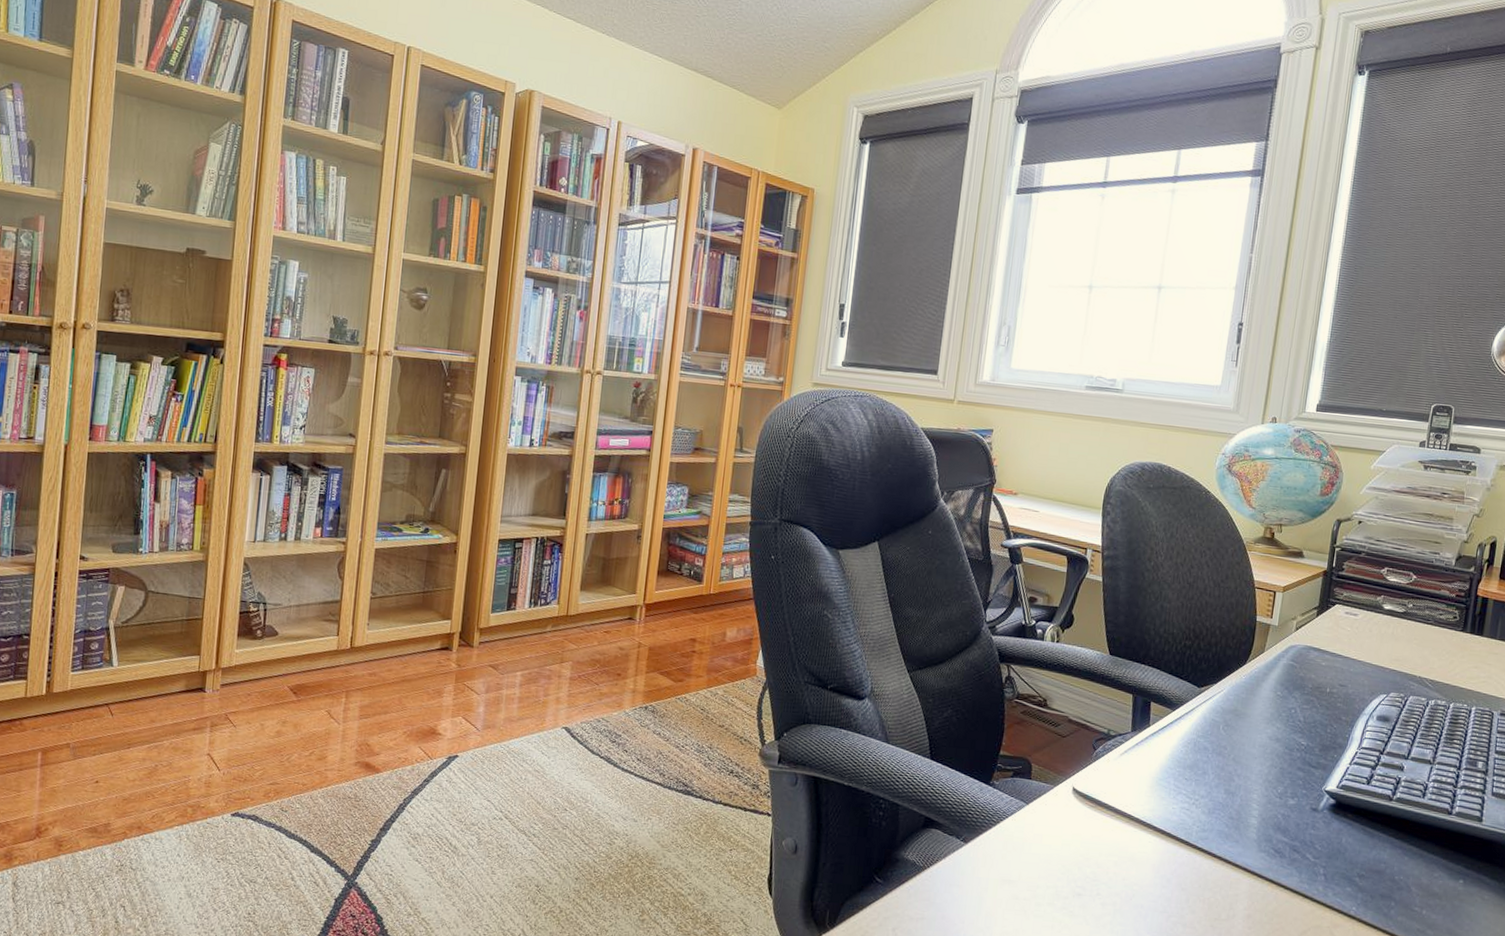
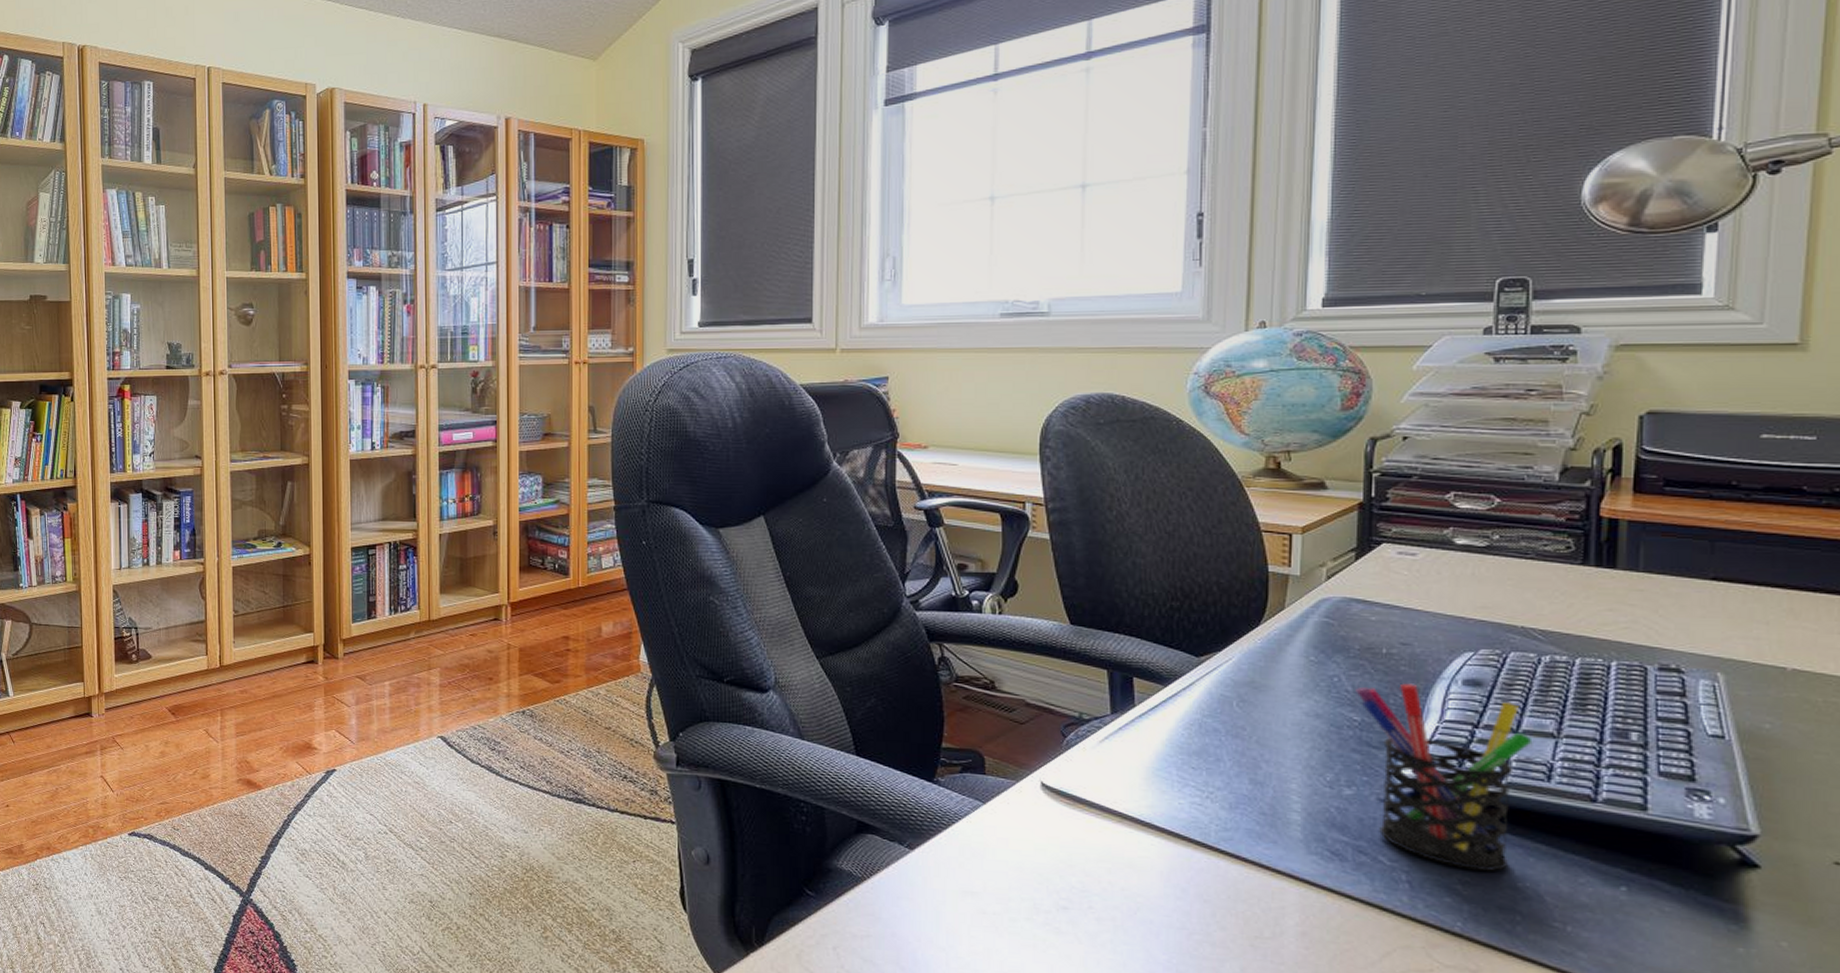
pen holder: none [1305,716,1417,868] -> present [1356,683,1533,872]

